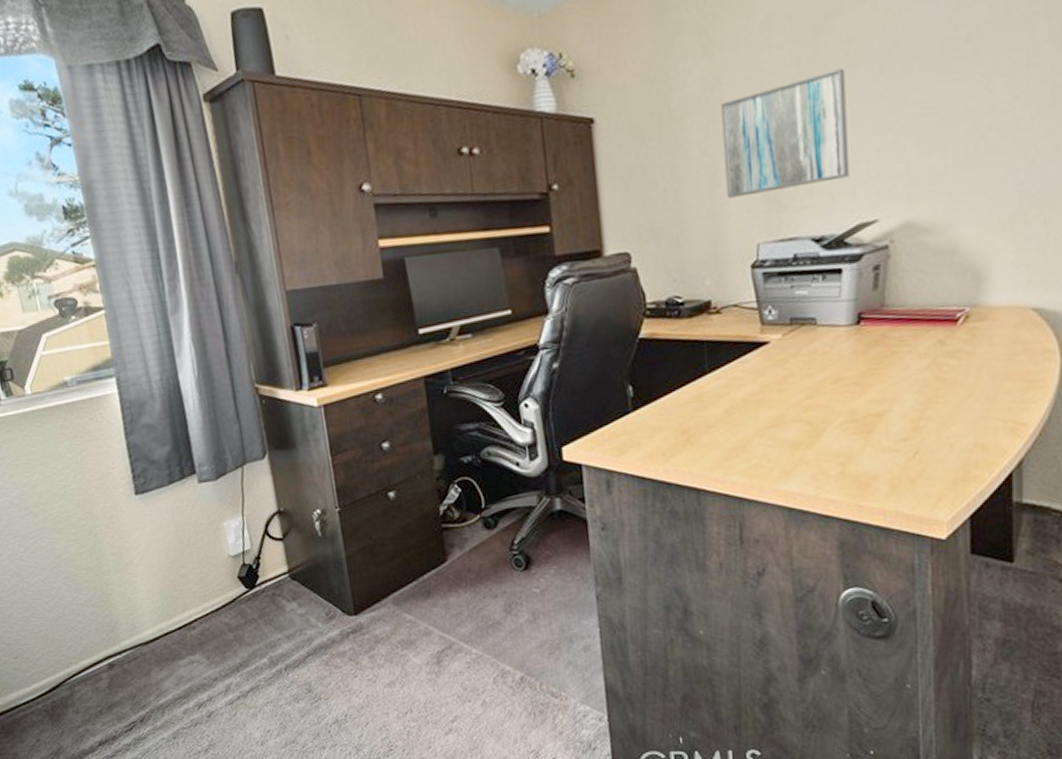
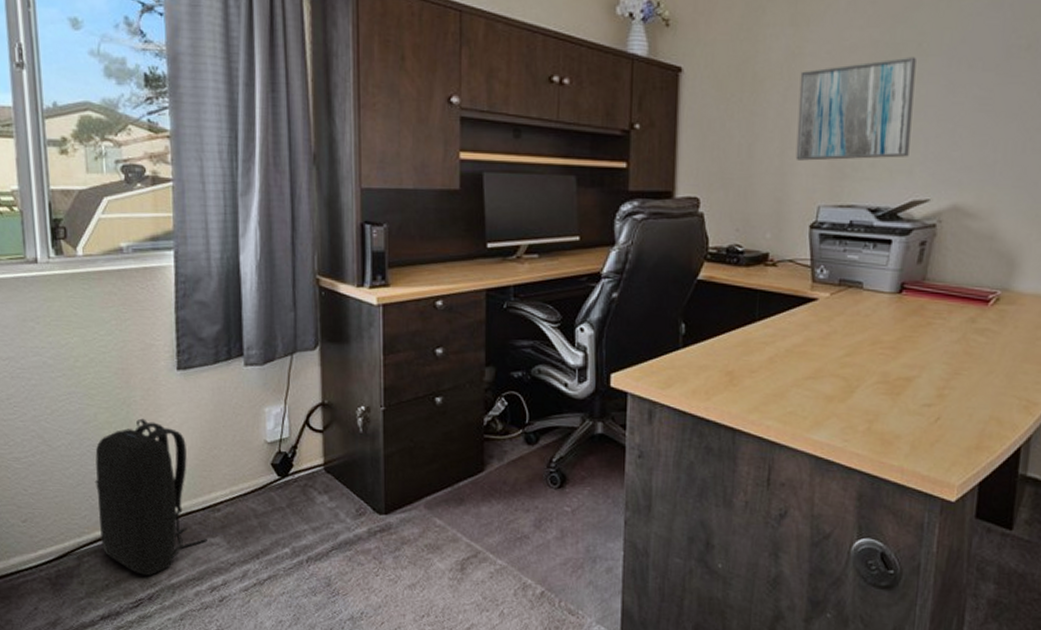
backpack: none [70,546,188,698] -> present [94,418,207,576]

